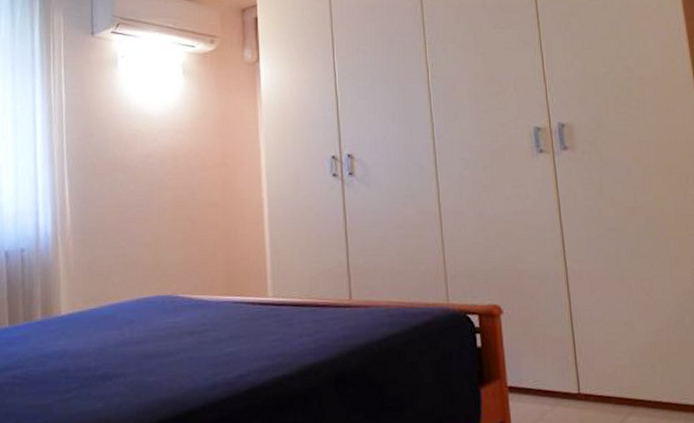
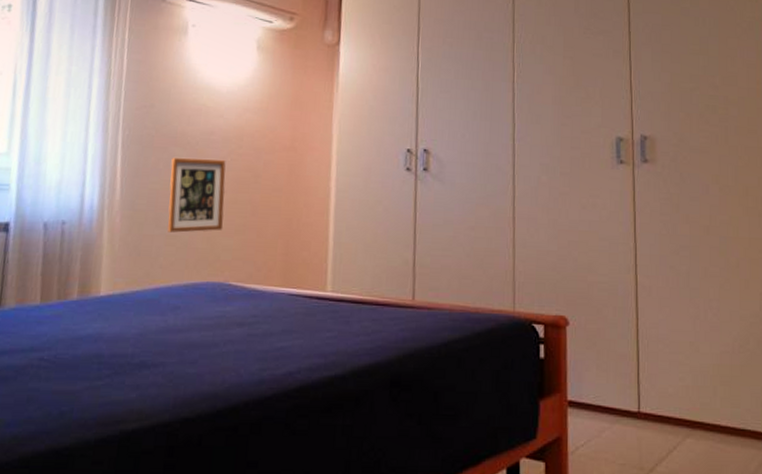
picture frame: none [114,181,167,252] -> present [167,158,226,233]

